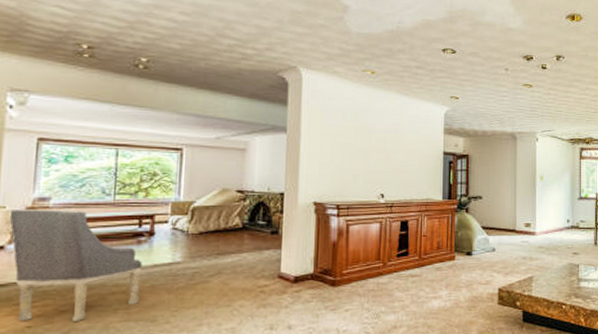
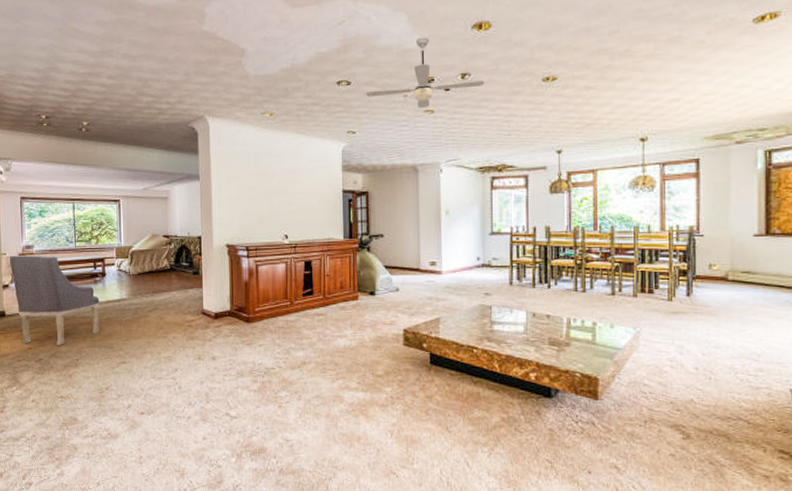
ceiling fan: none [470,19,576,82] -> present [366,37,485,108]

